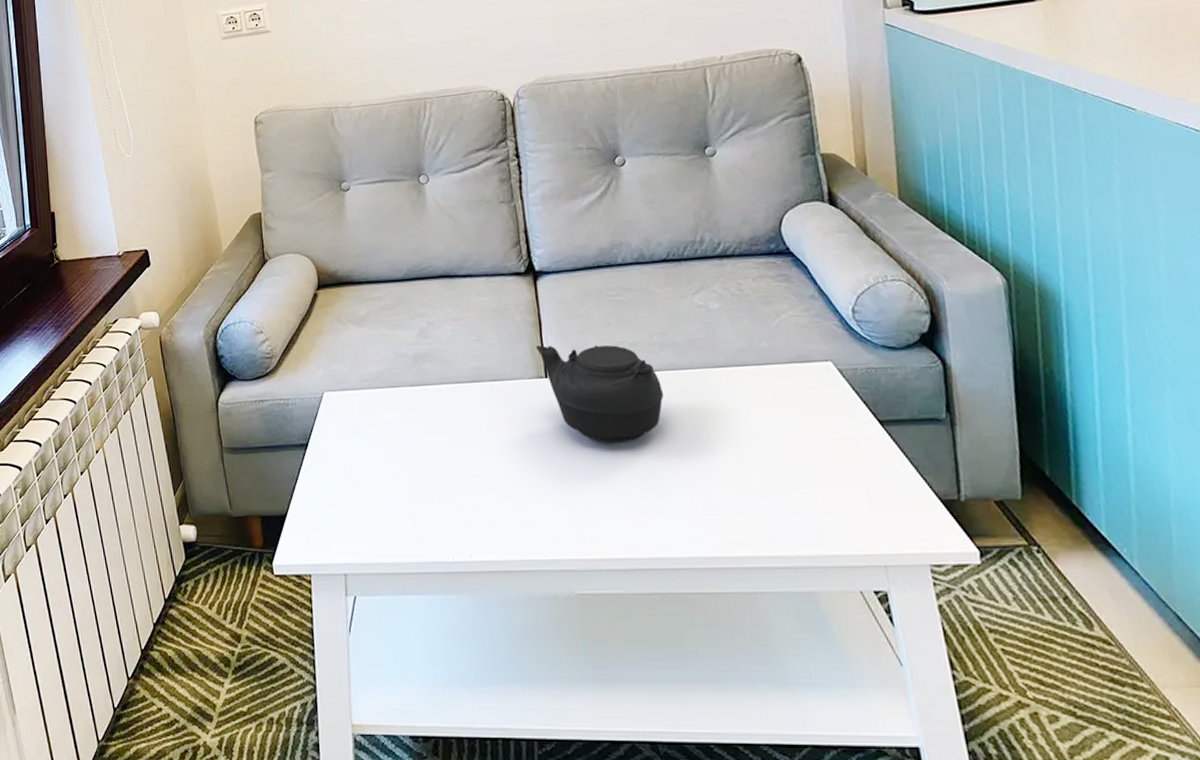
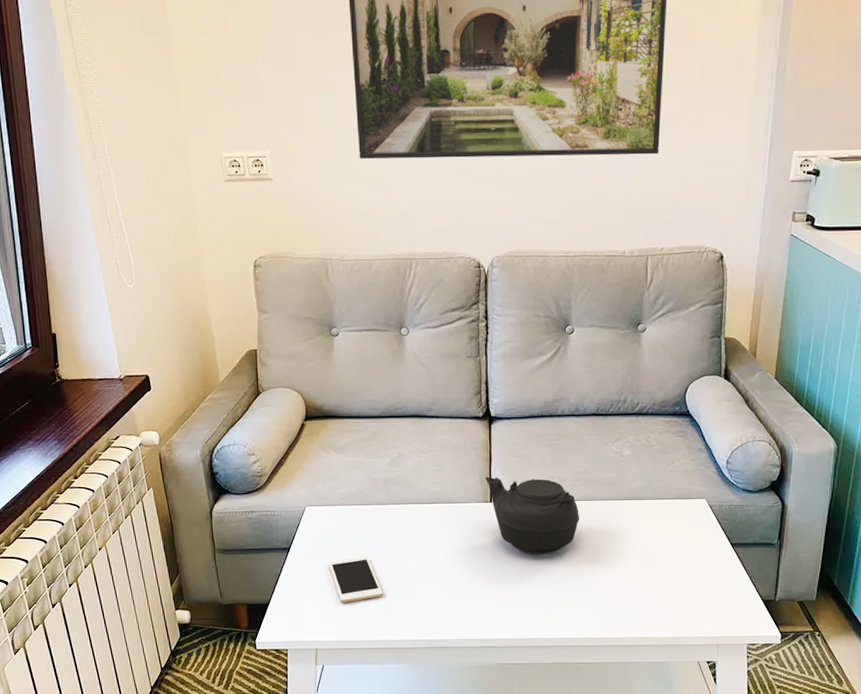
cell phone: none [353,452,423,513] -> present [328,556,383,603]

